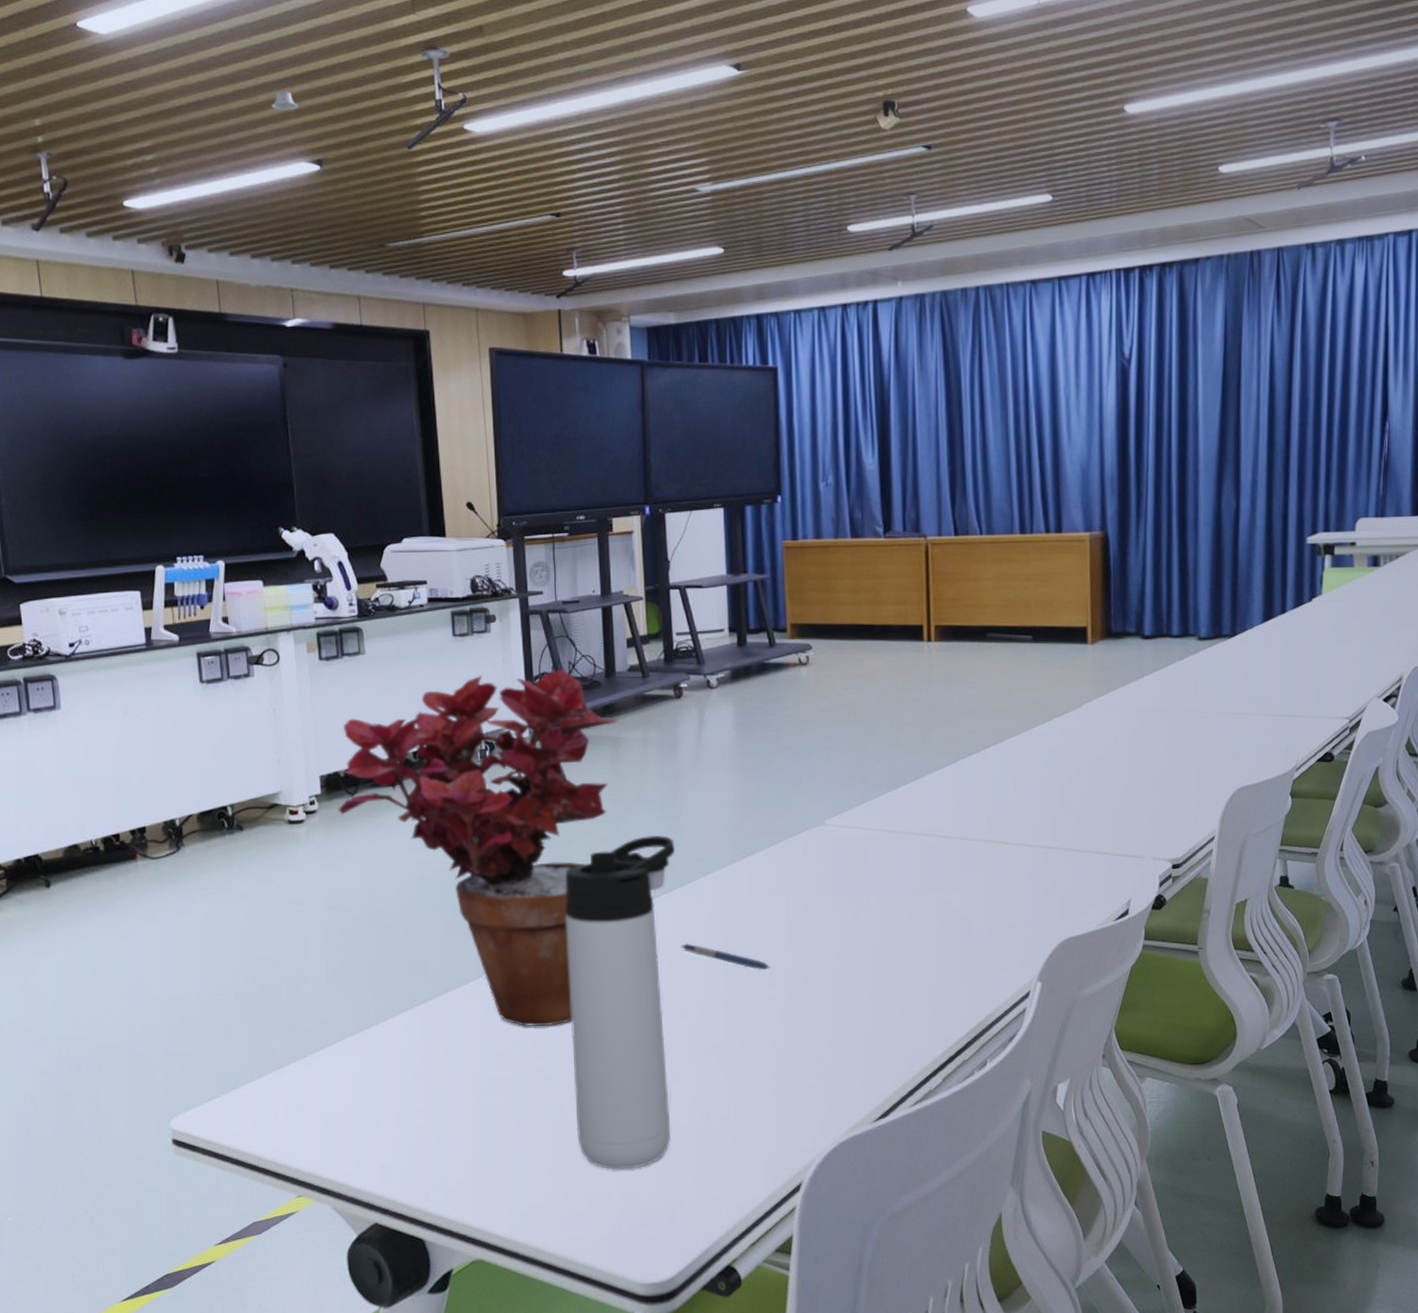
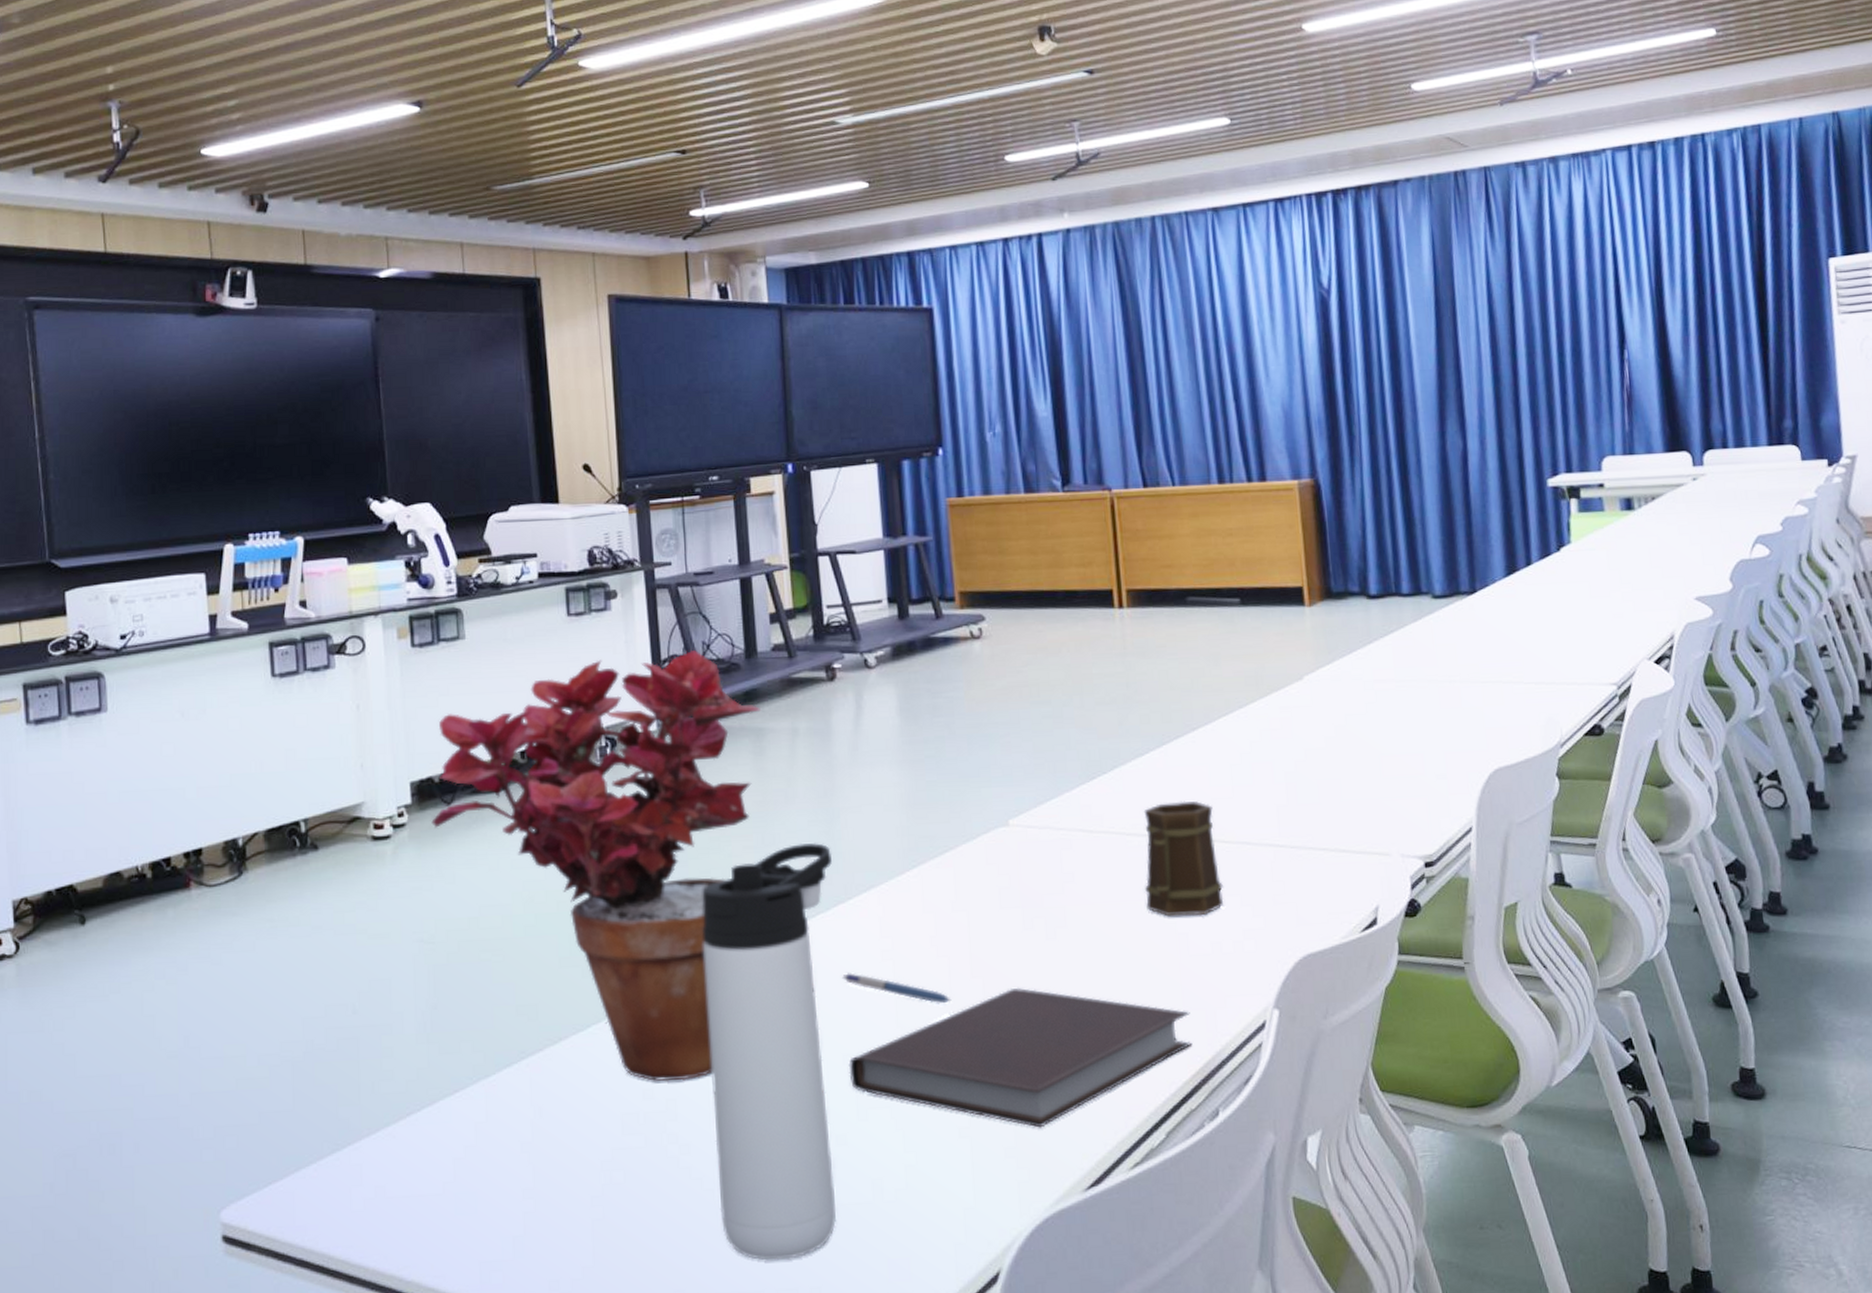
recessed light: present [272,91,298,111] -> none [368,31,397,52]
notebook: none [684,958,968,1072] -> present [848,987,1193,1128]
mug: none [936,808,1002,904] -> present [1144,801,1224,917]

